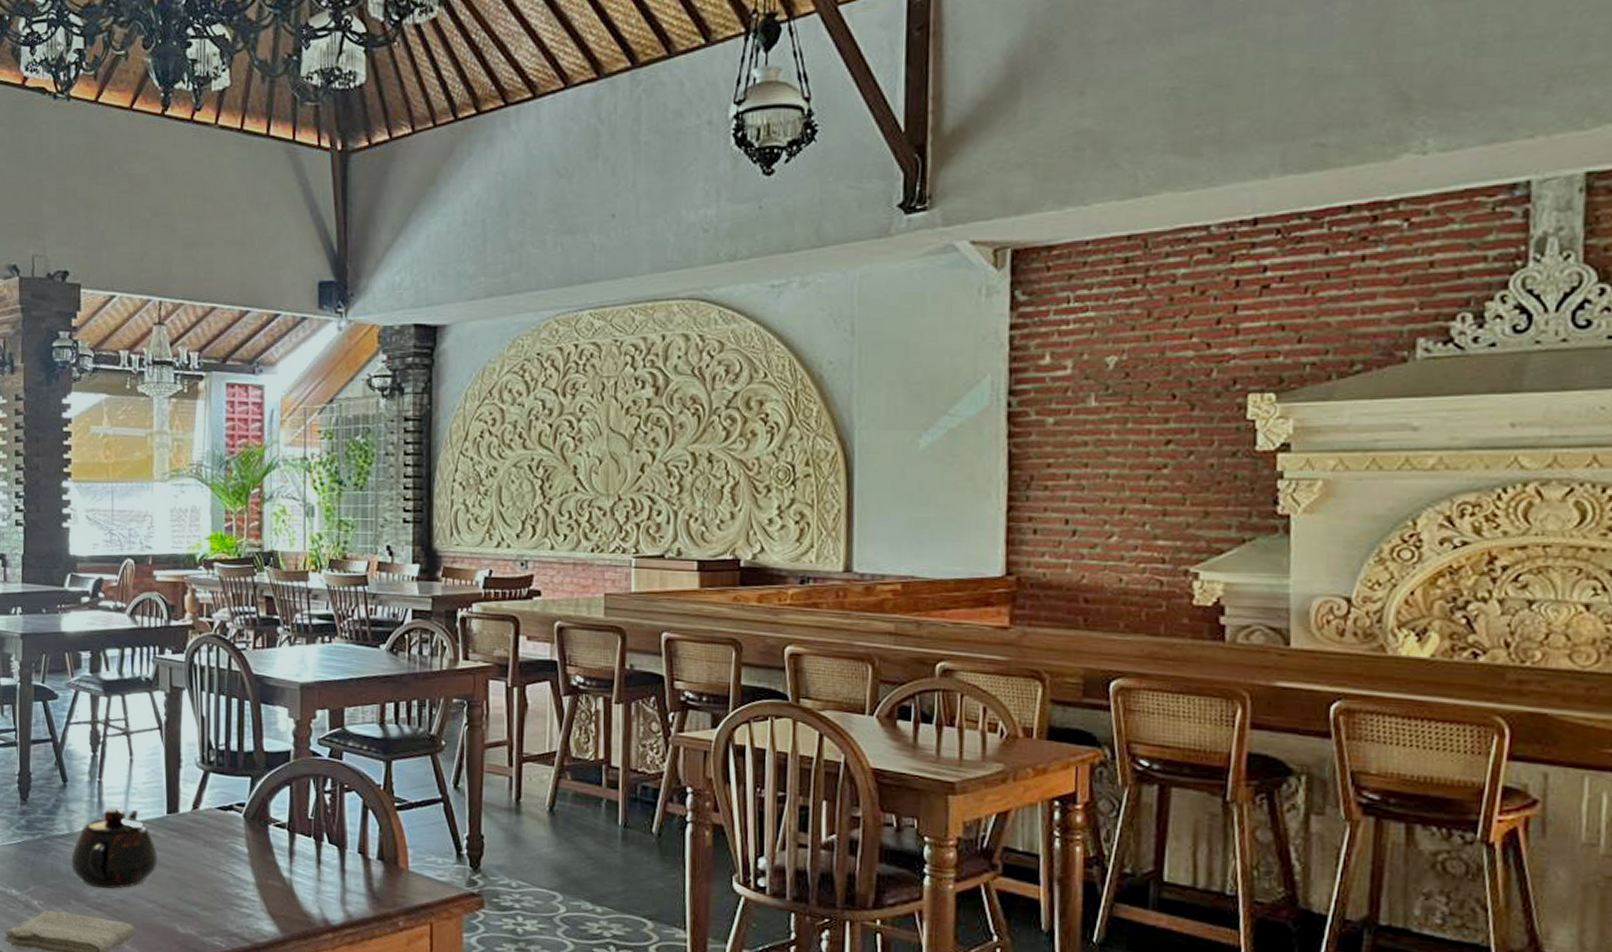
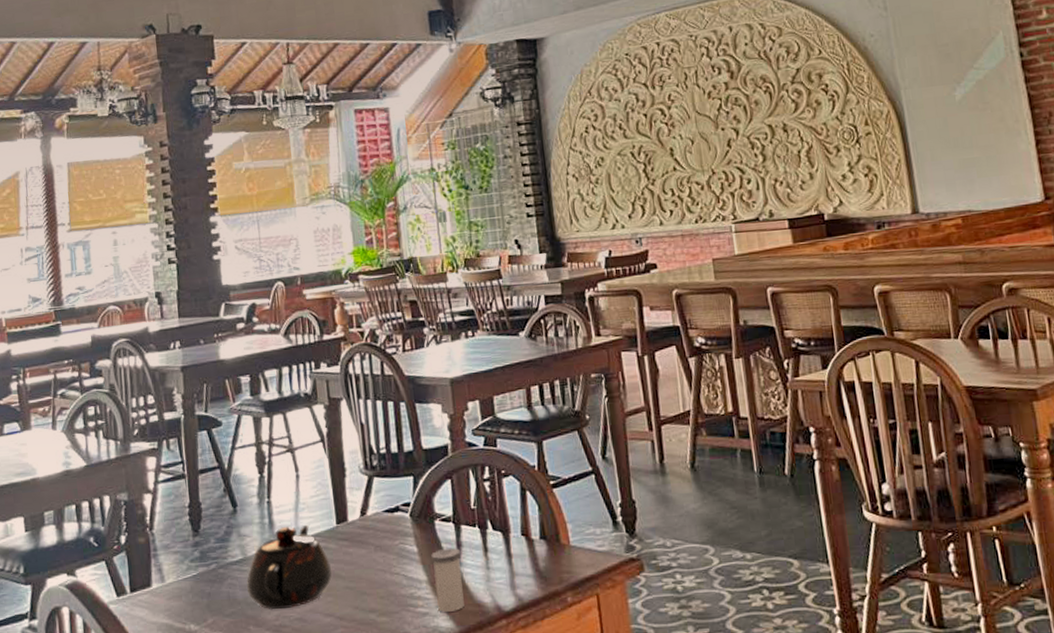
salt shaker: none [262,854,292,917] -> present [431,547,464,612]

